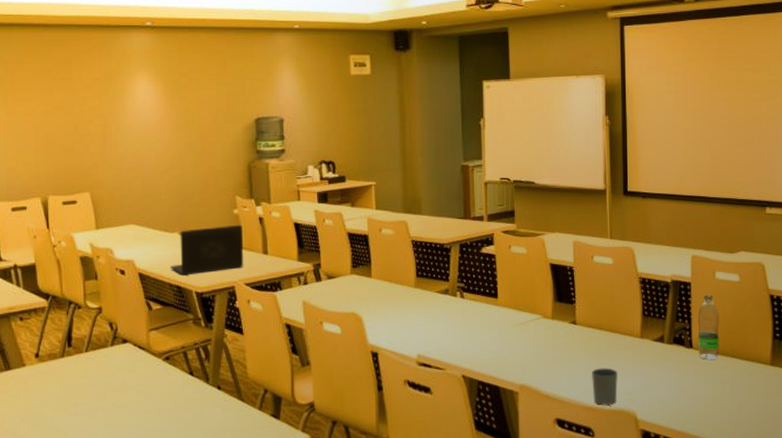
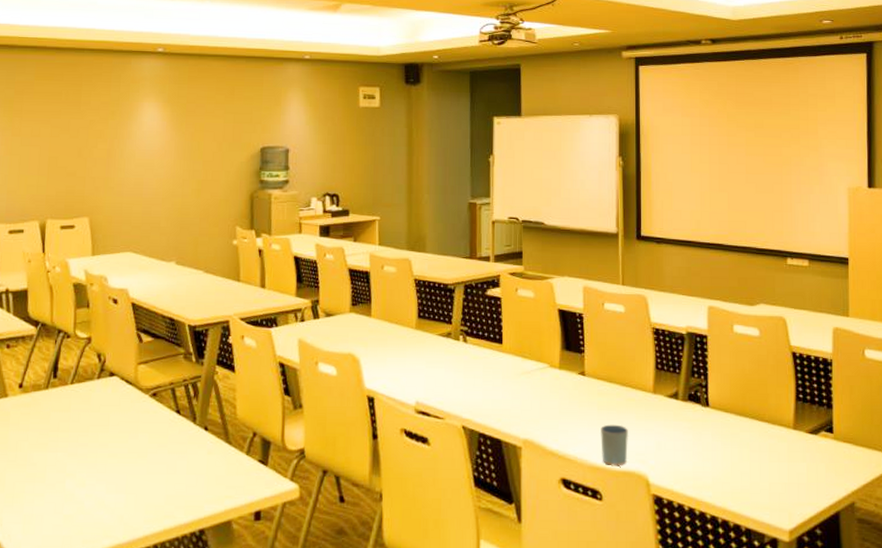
laptop: present [169,224,244,275] -> none [164,256,241,307]
bottle: present [697,295,720,361] -> none [714,349,738,421]

